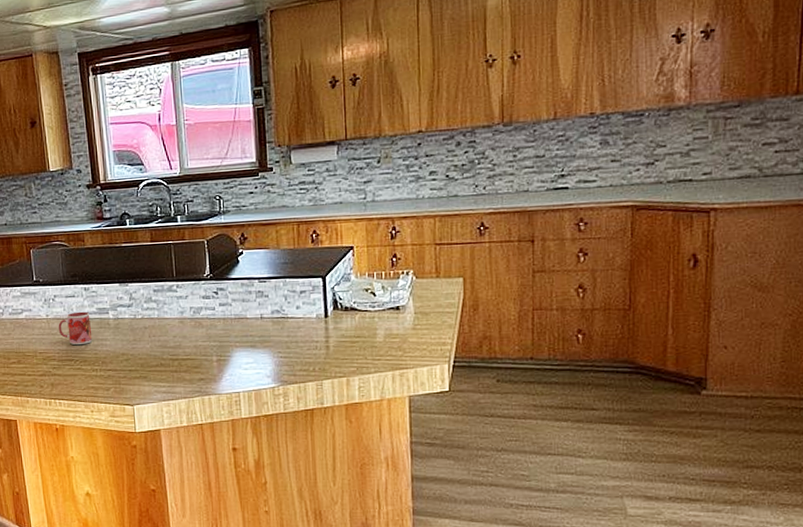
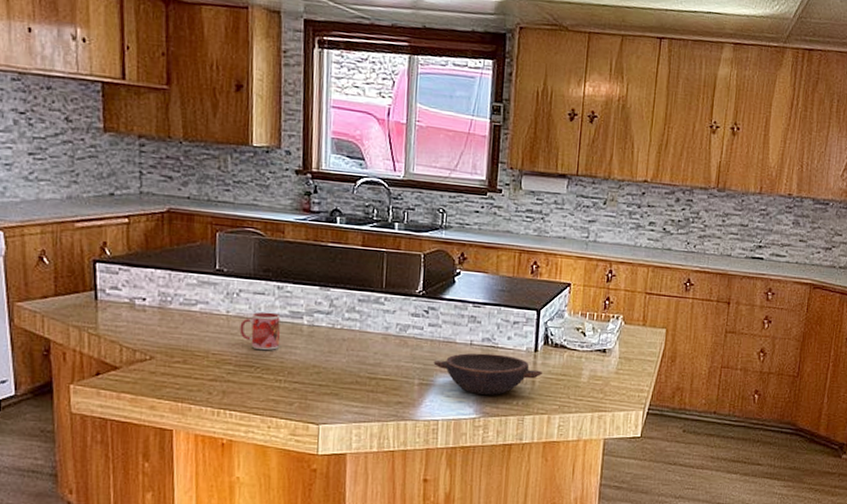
bowl: none [228,324,337,364] -> present [433,353,543,395]

